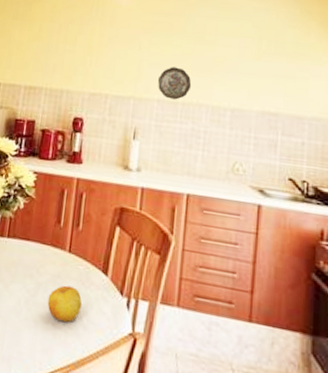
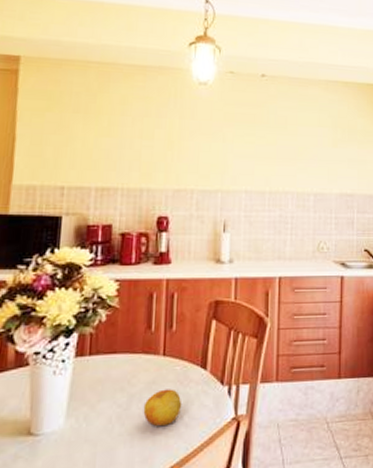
decorative plate: present [158,67,192,100] -> none [245,158,277,190]

